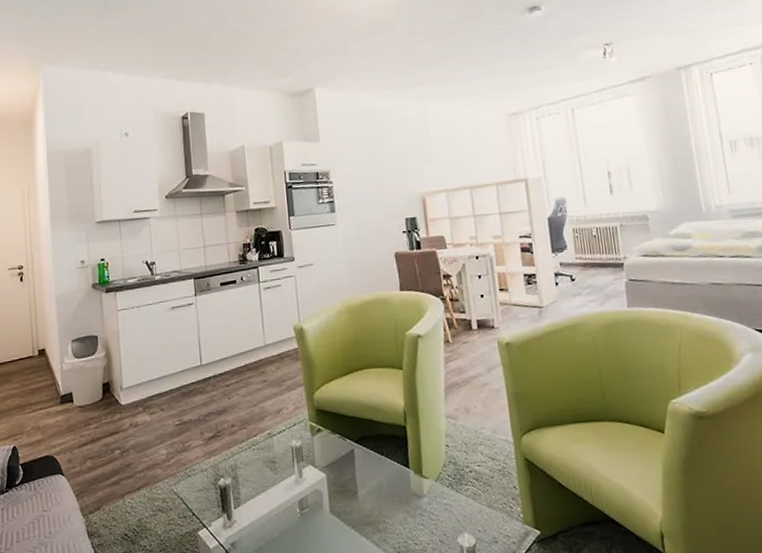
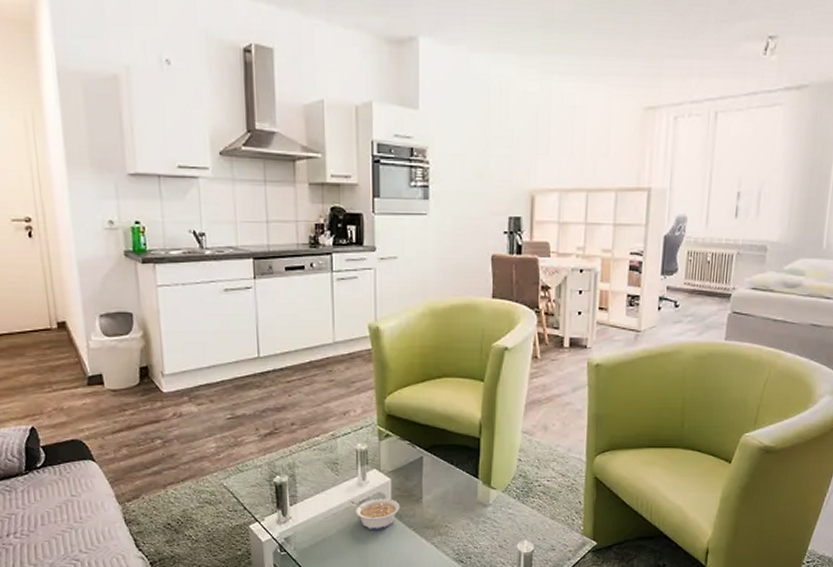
legume: none [289,495,338,529] -> present [349,498,400,529]

